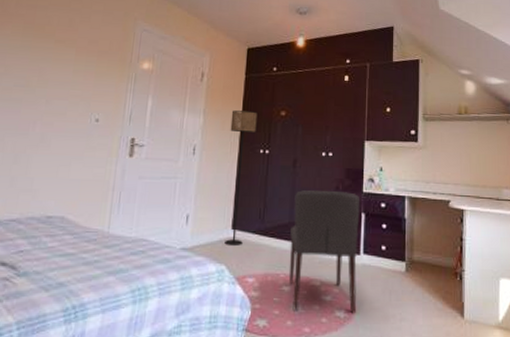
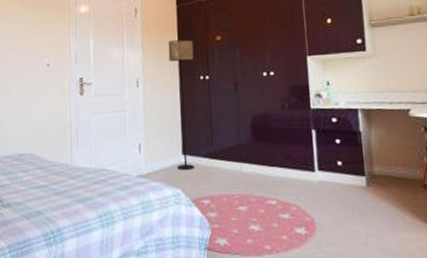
chair: present [288,190,360,314] -> none [240,110,317,231]

